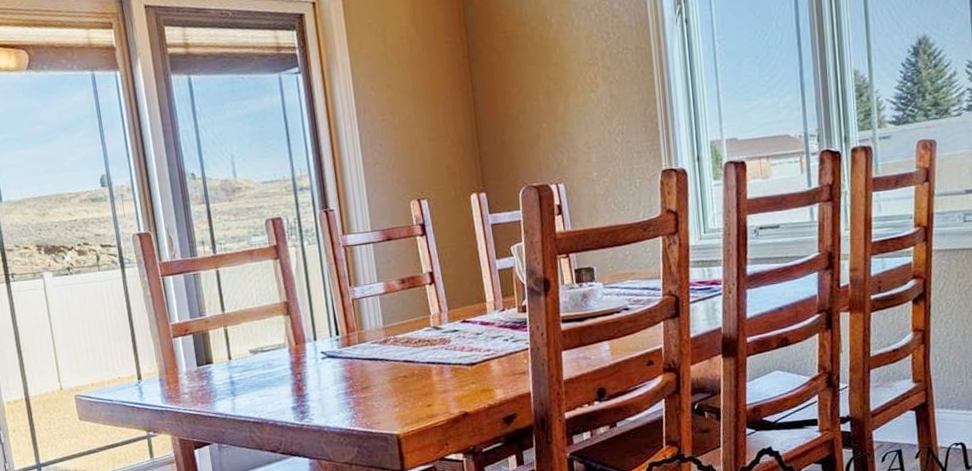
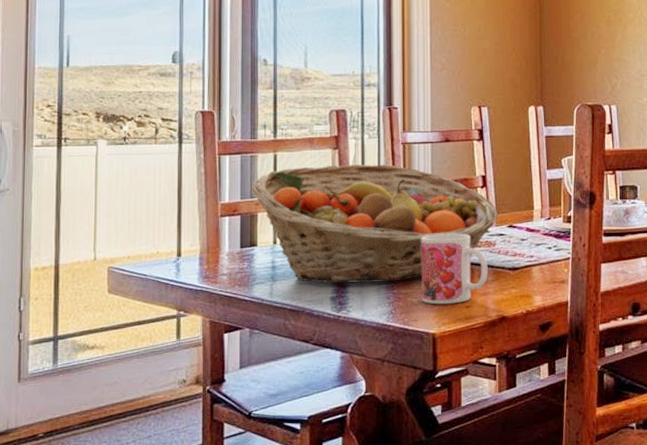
fruit basket: none [199,270,450,394] -> present [252,164,498,284]
mug: none [374,333,446,406] -> present [421,234,488,305]

